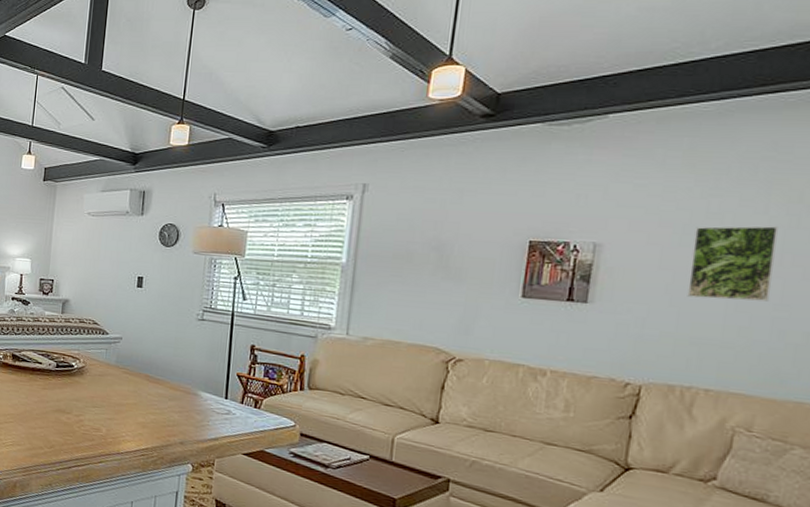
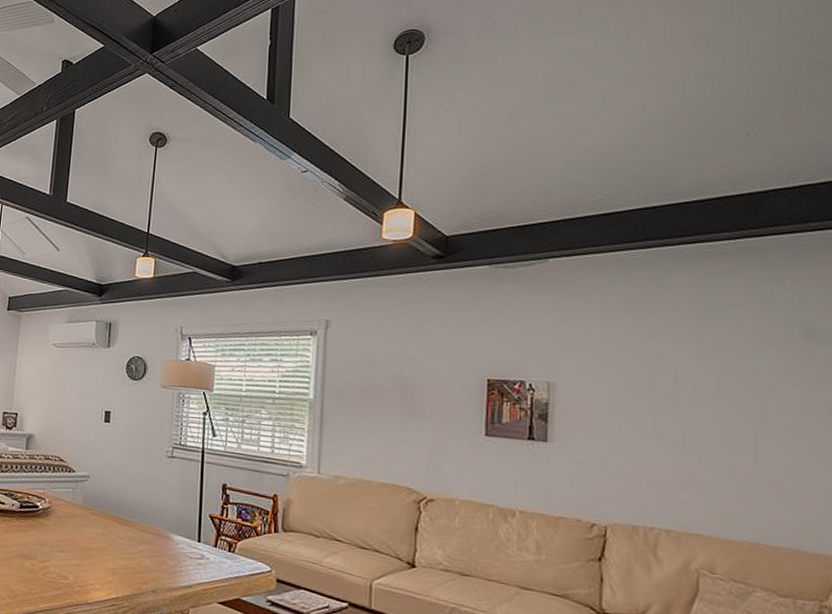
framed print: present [687,226,778,301] -> none [639,367,714,442]

